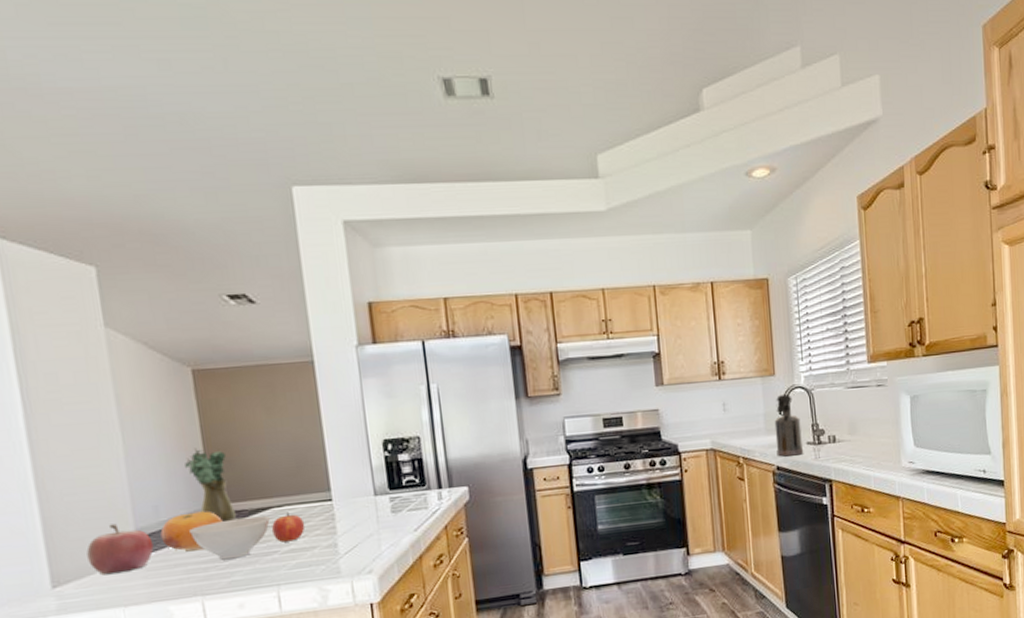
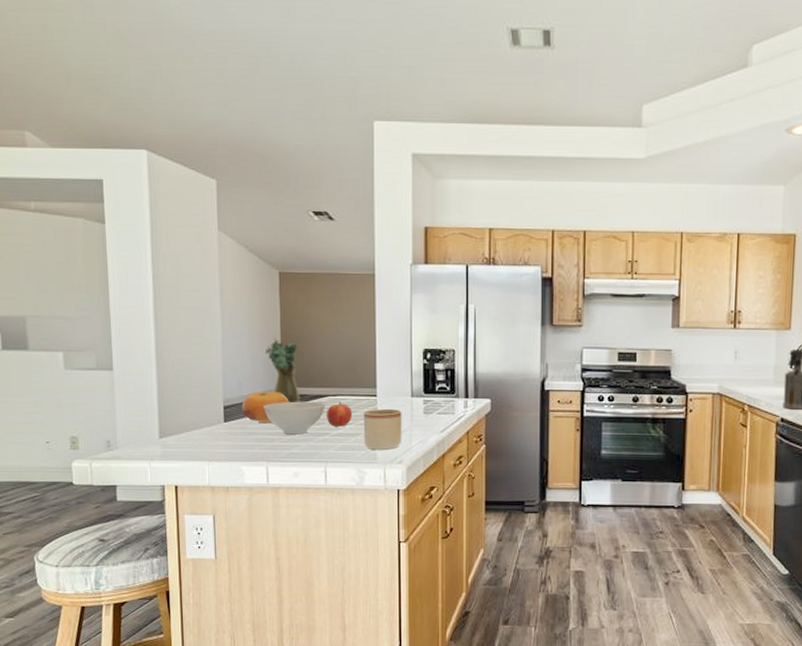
fruit: present [86,523,154,575] -> none [187,392,236,434]
mug: none [318,512,370,563] -> present [363,408,402,451]

